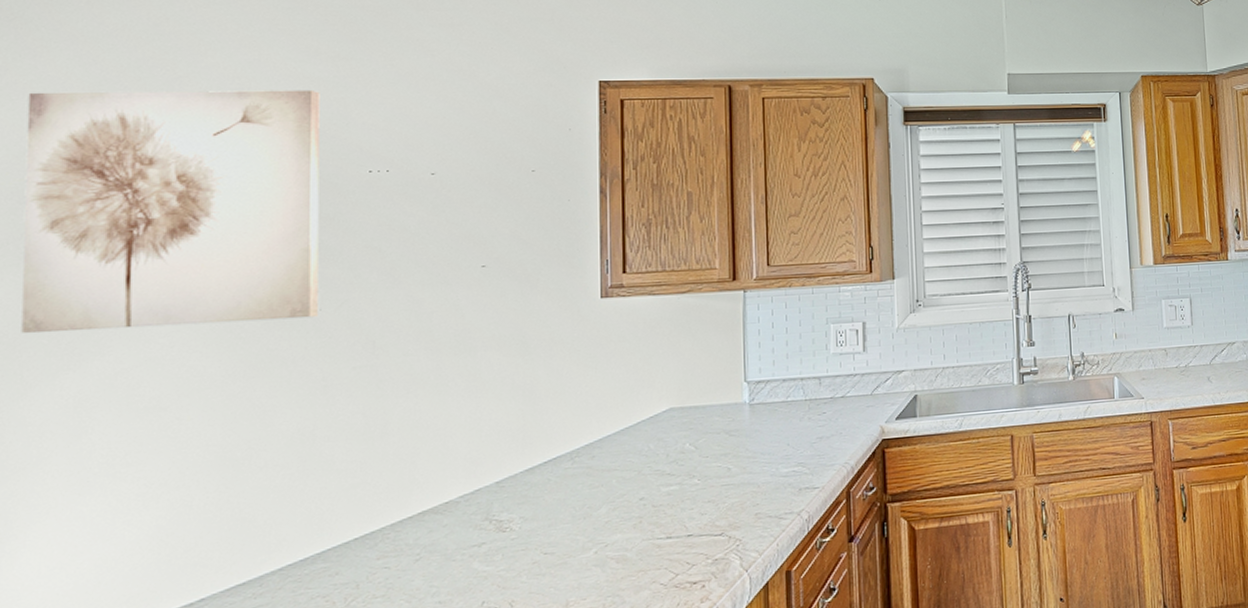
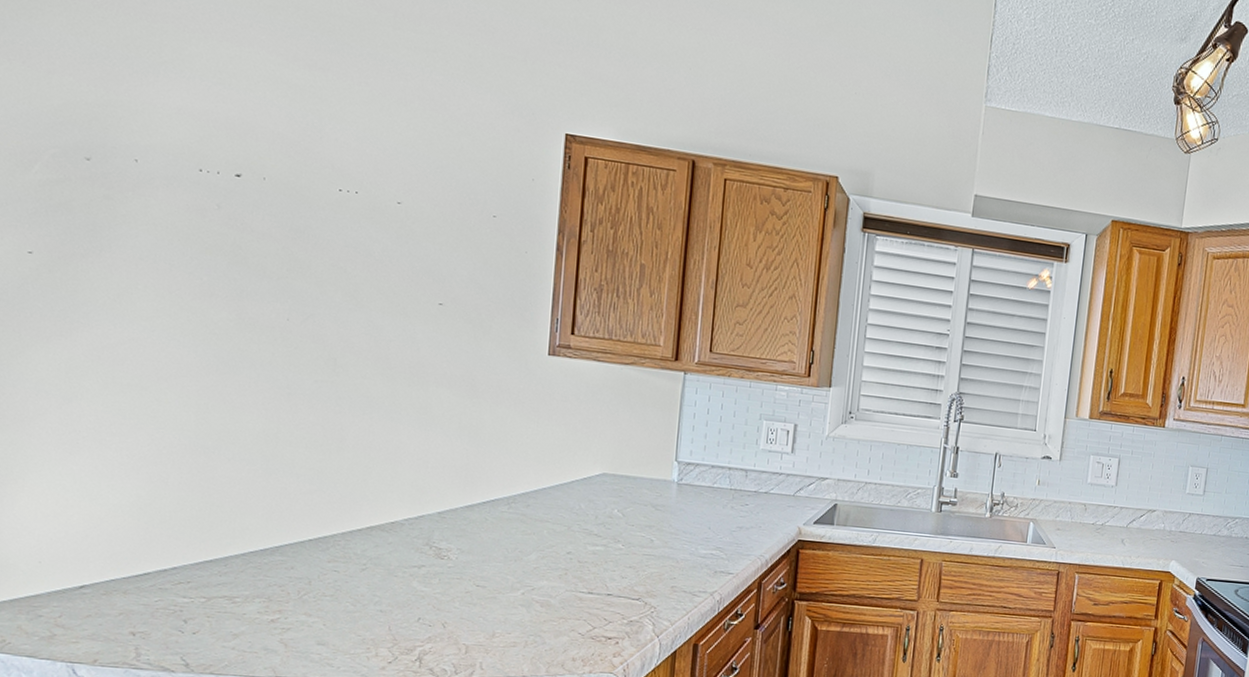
wall art: present [21,89,320,333] -> none [19,54,297,327]

